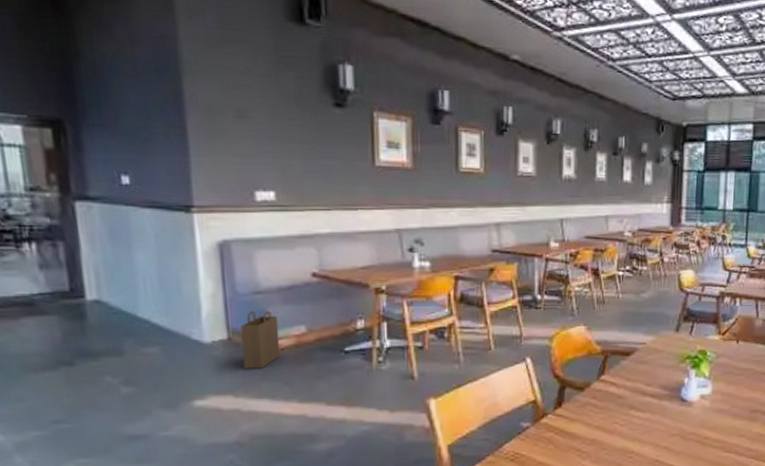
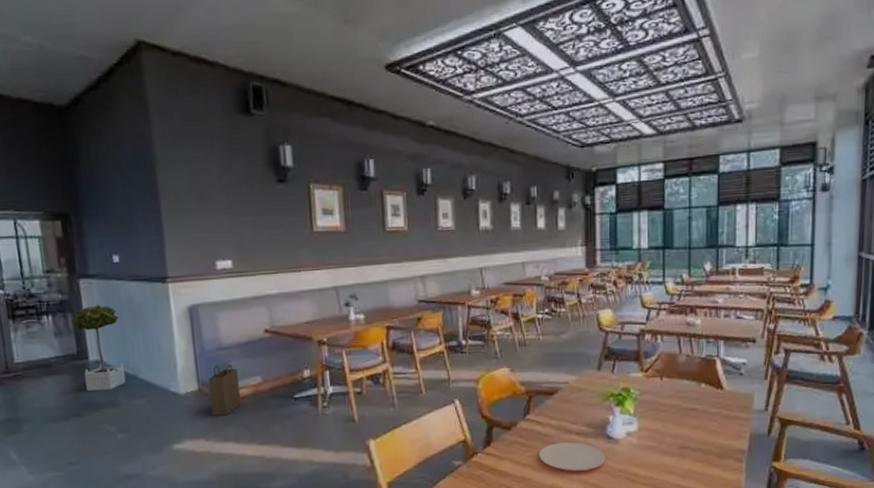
potted tree: none [62,232,134,336] -> present [71,304,126,391]
plate: none [611,404,679,434] -> present [538,442,606,471]

